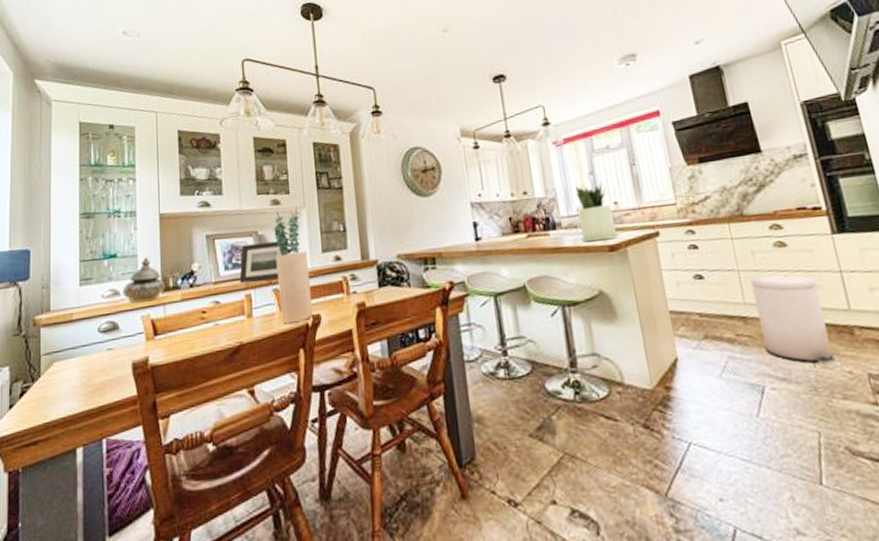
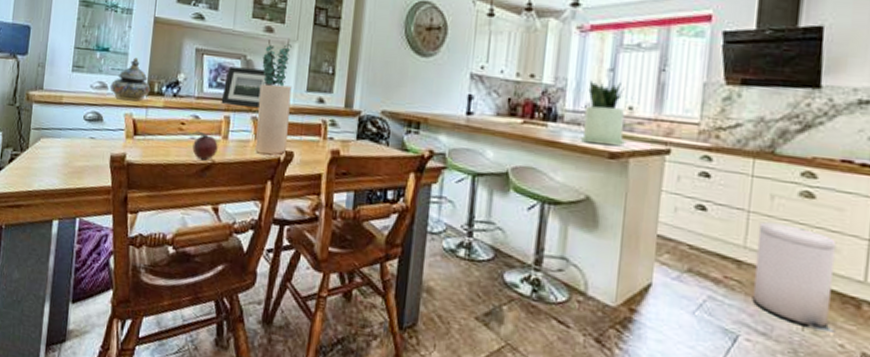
fruit: none [215,315,244,344] -> present [192,131,218,160]

